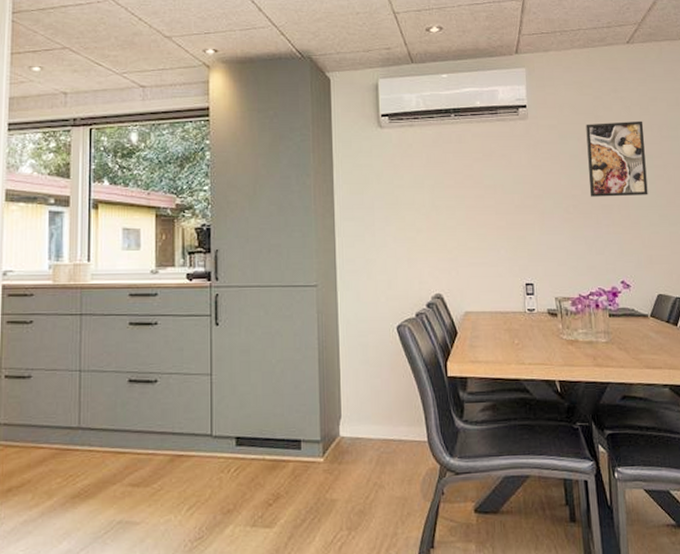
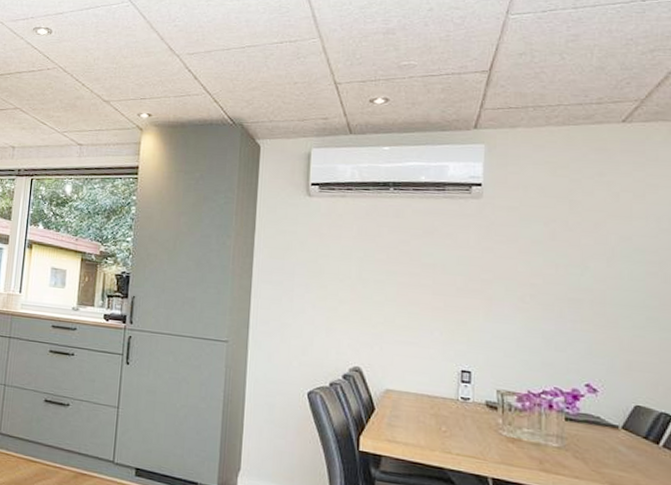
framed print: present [586,120,648,197] -> none [553,208,636,293]

